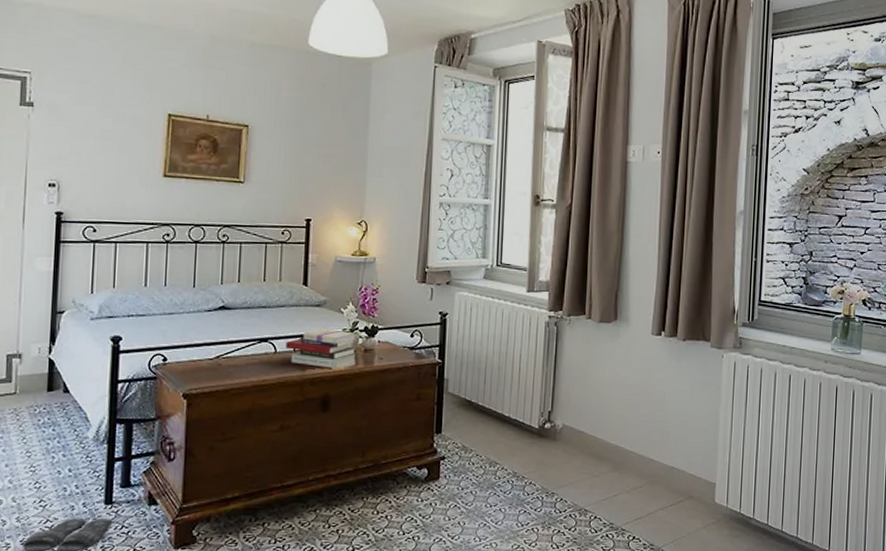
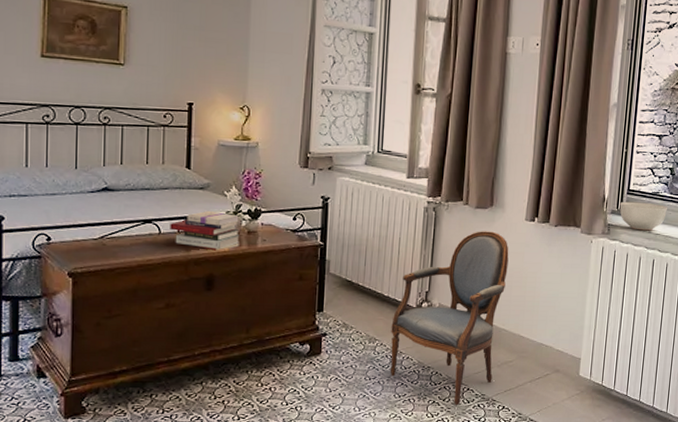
armchair: none [512,346,635,536] -> present [390,231,509,406]
bowl: none [751,313,802,344] -> present [619,201,667,231]

